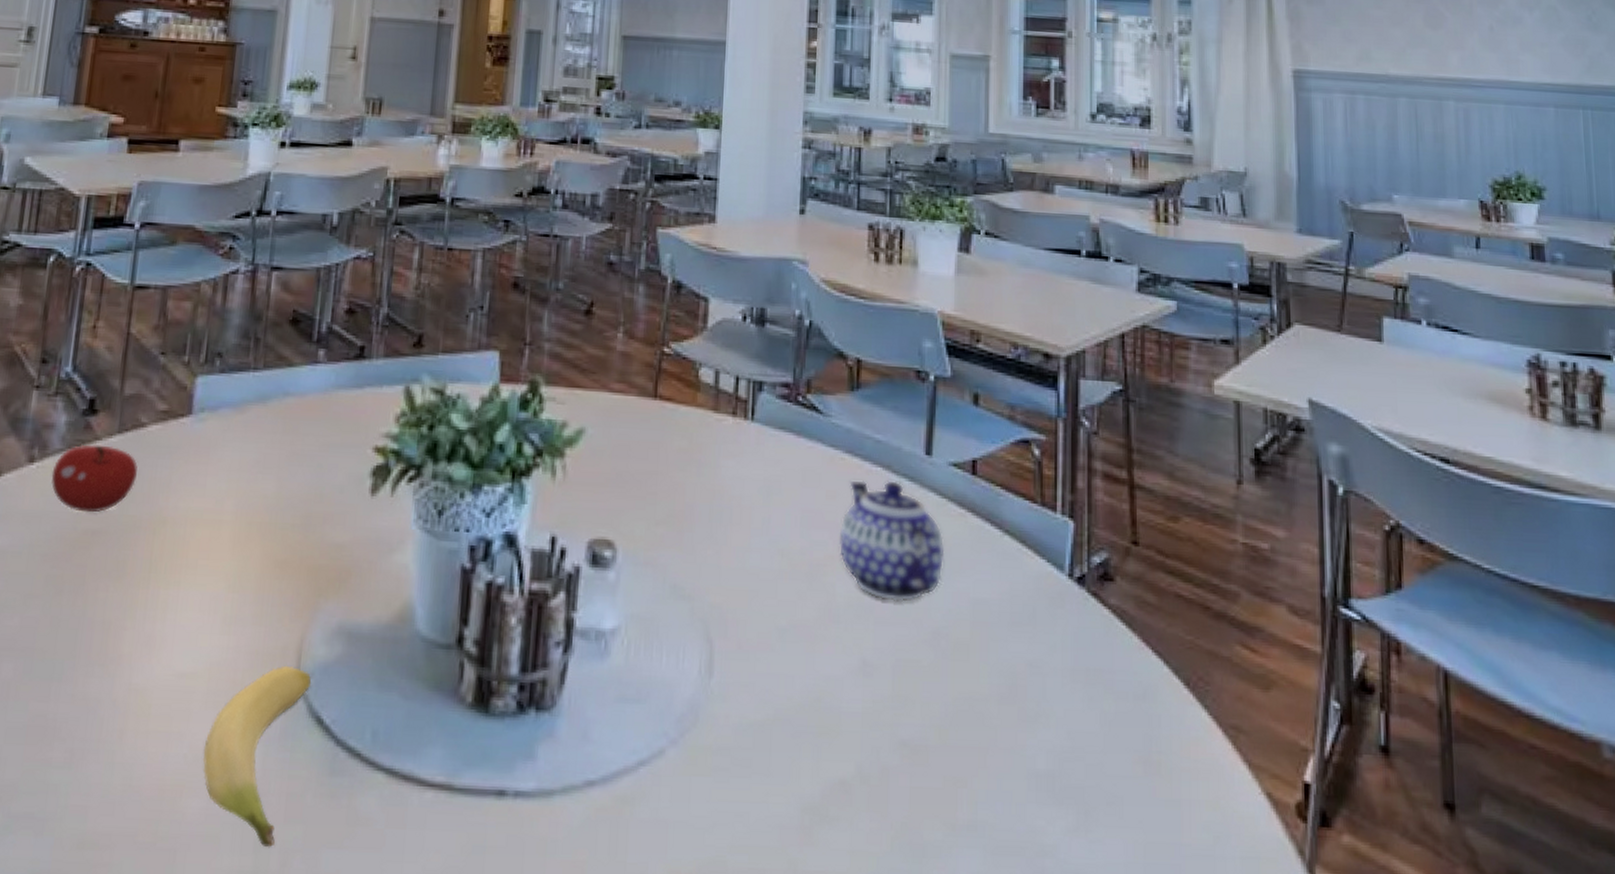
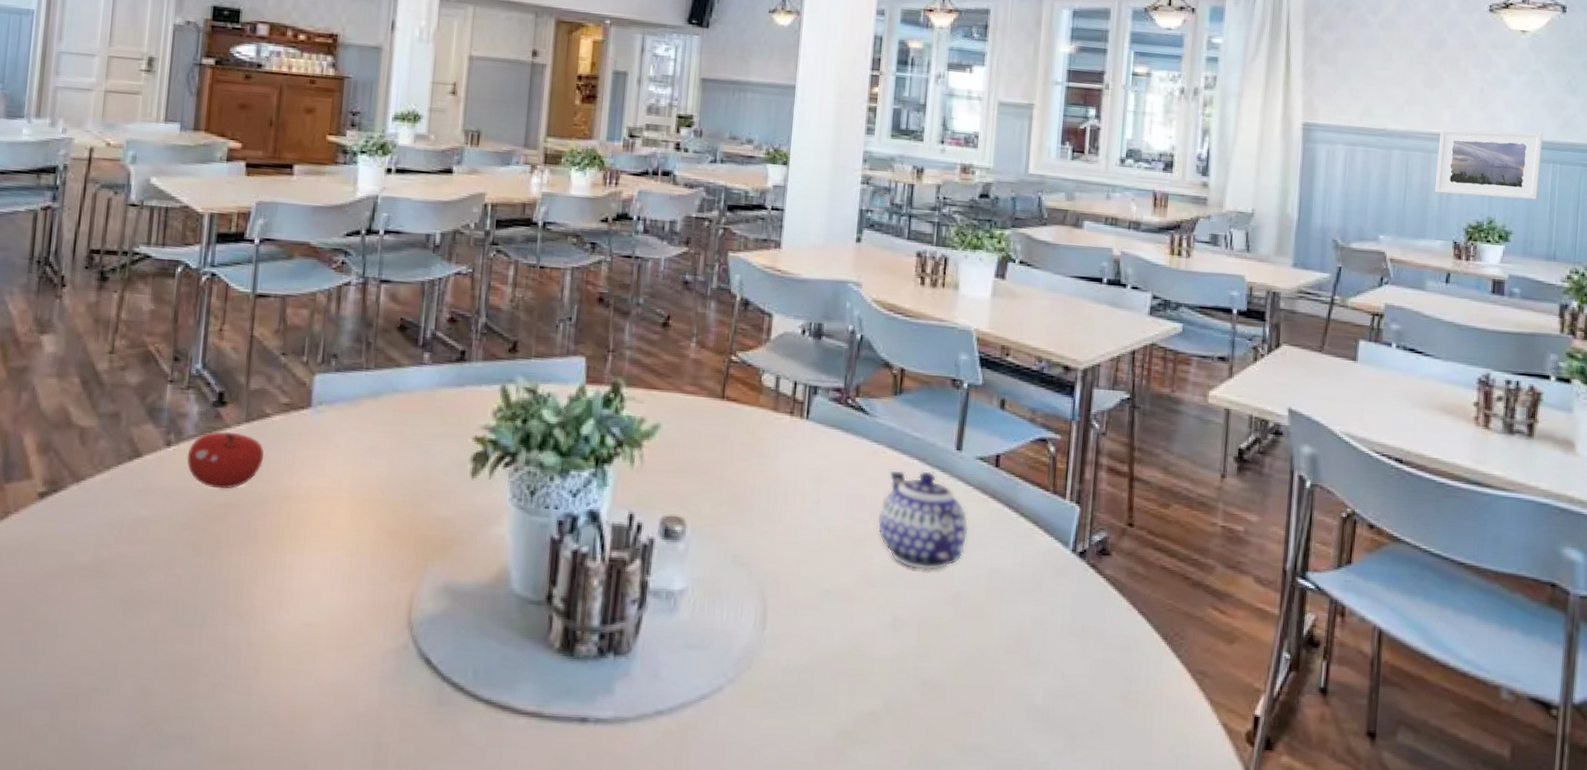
banana: present [202,665,312,848] -> none [327,616,421,762]
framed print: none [1449,73,1570,151] -> present [1434,128,1543,200]

